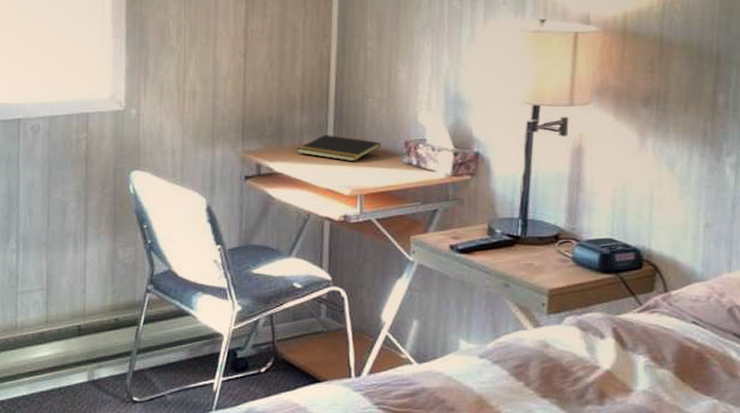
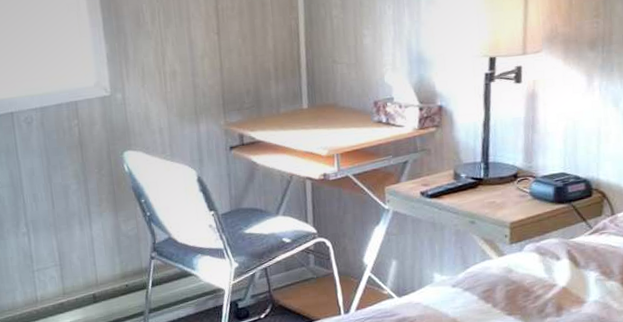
notepad: present [296,135,381,162] -> none [275,101,352,125]

